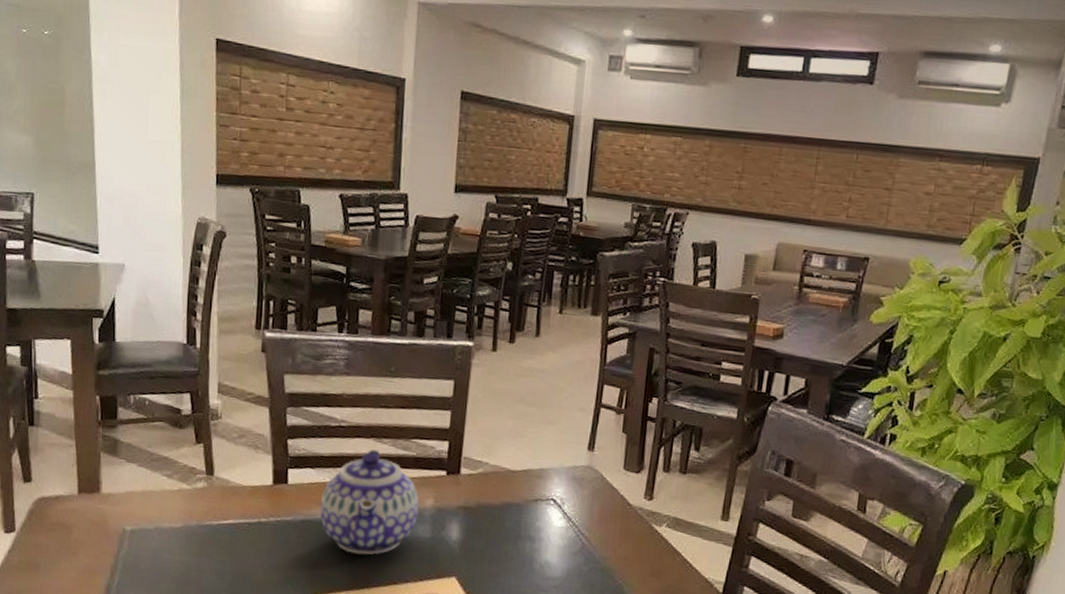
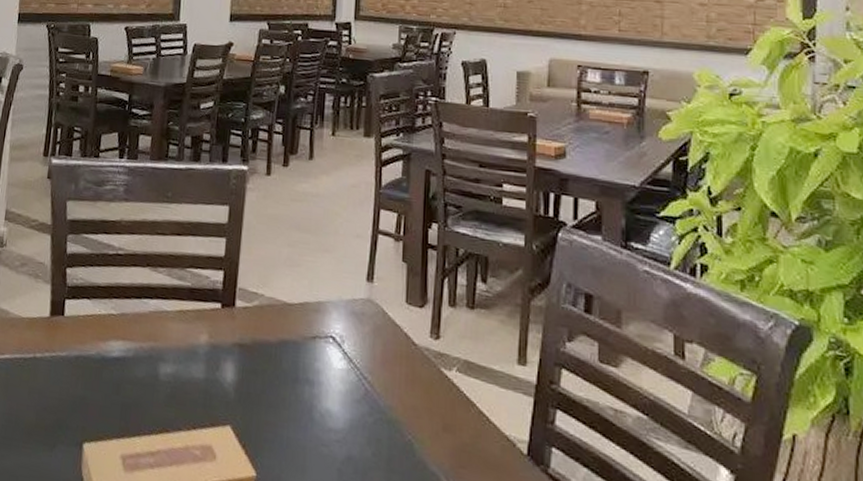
teapot: present [320,449,420,555] -> none [94,279,194,398]

